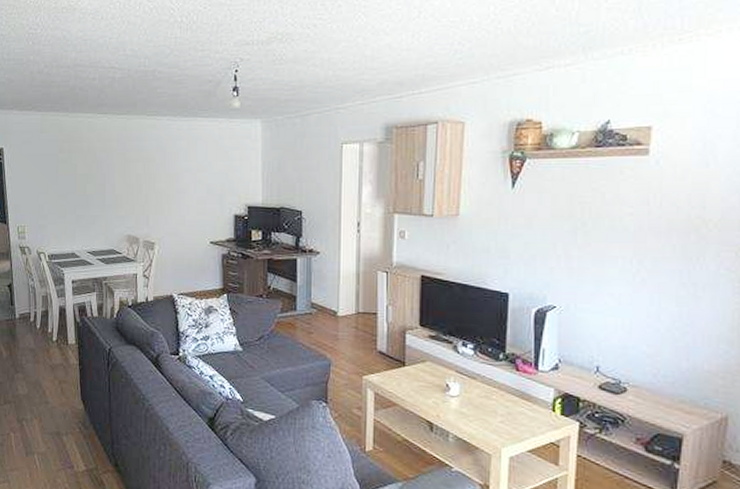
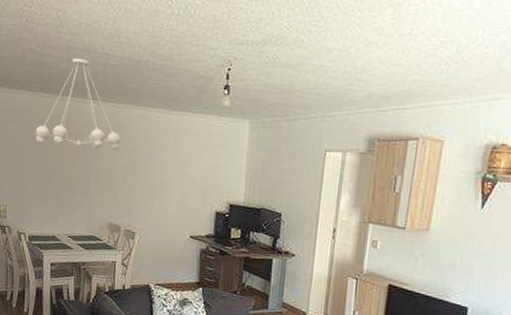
chandelier: none [47,75,135,164] -> present [34,59,122,150]

